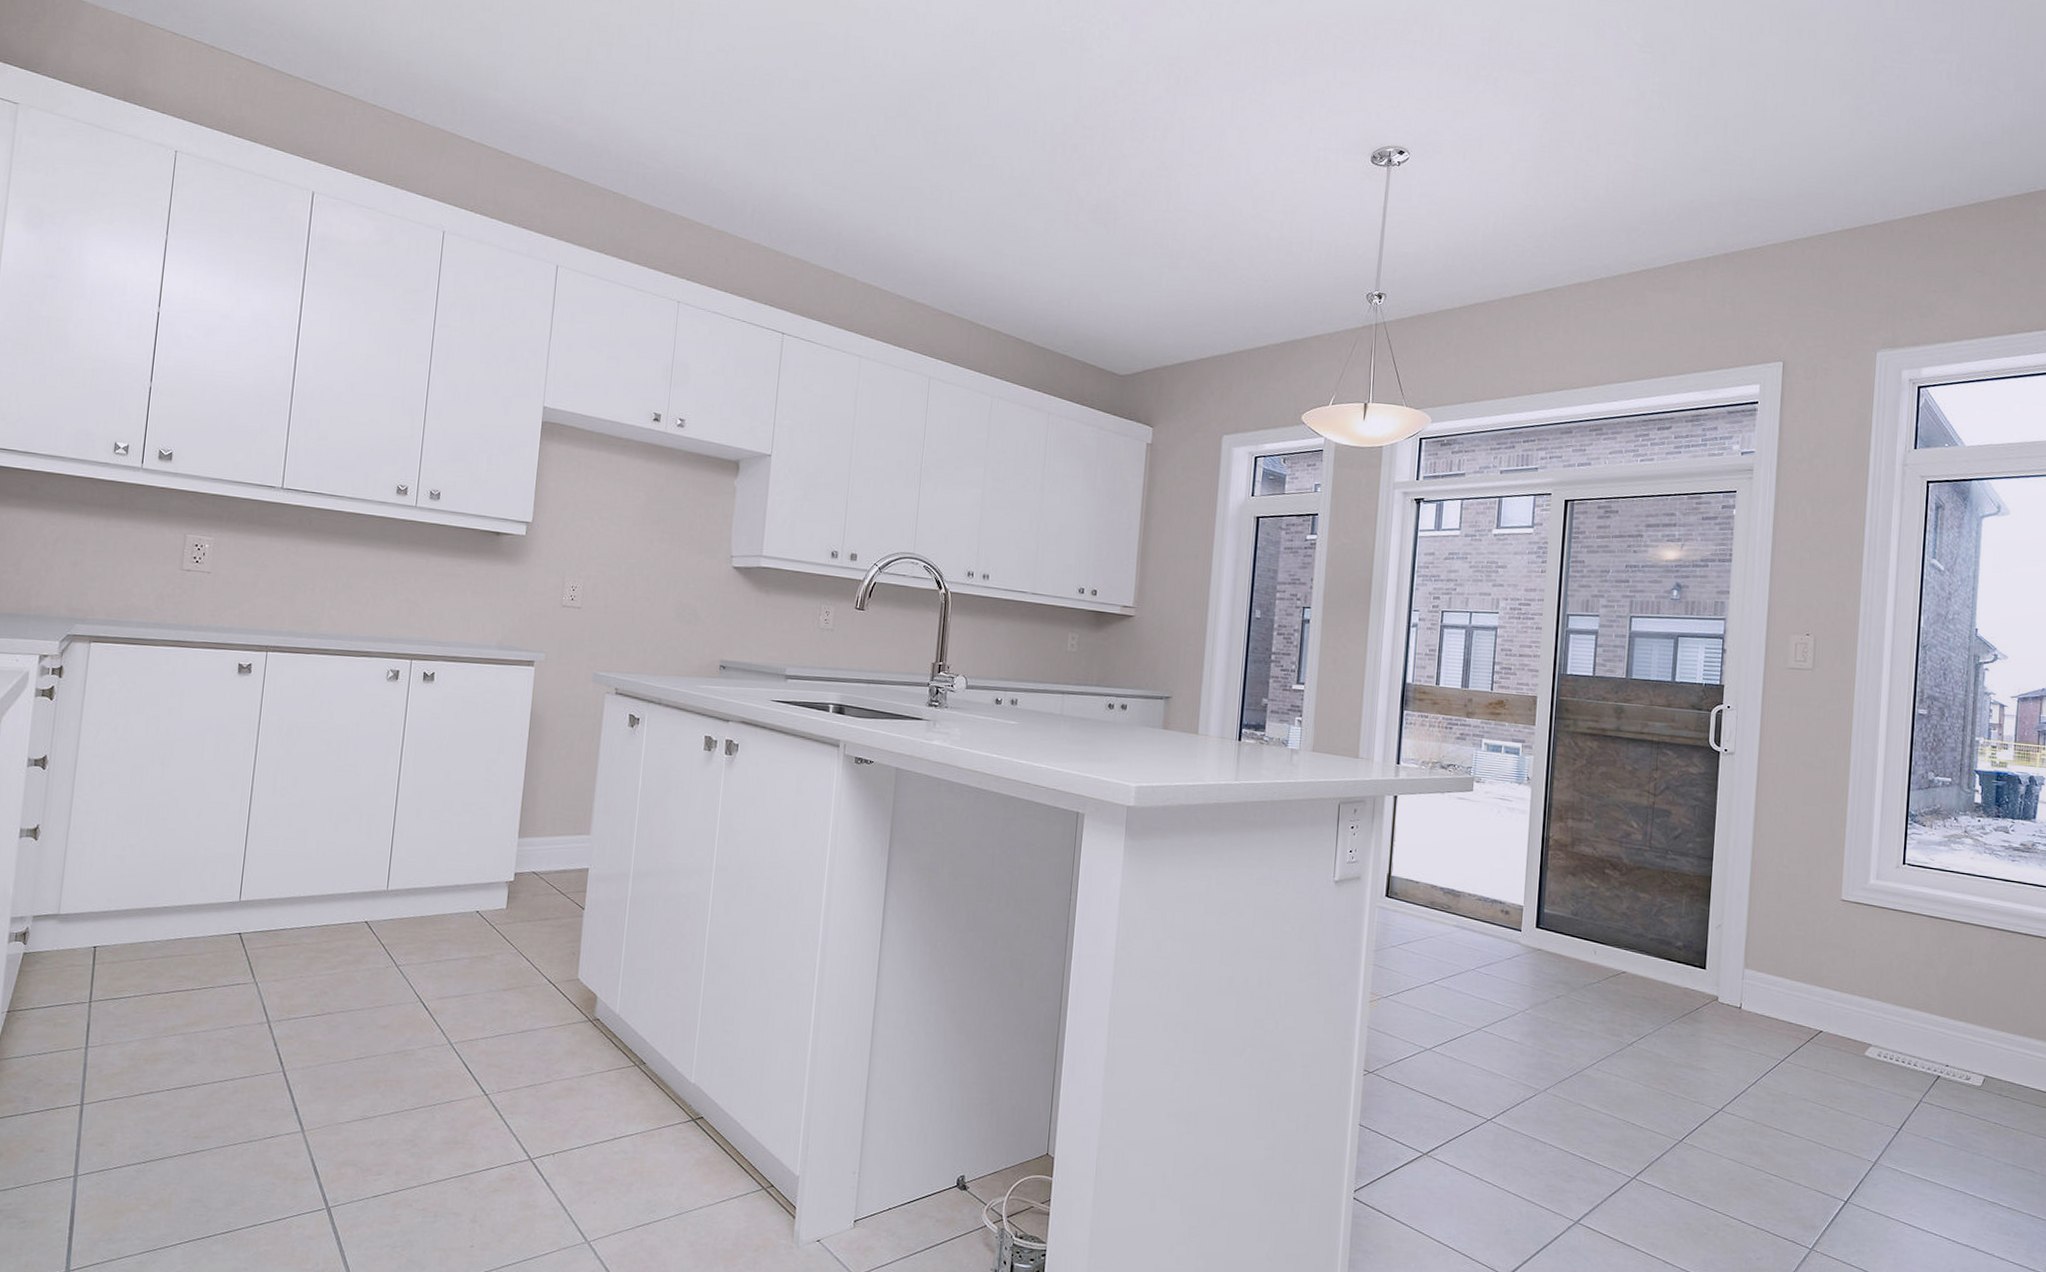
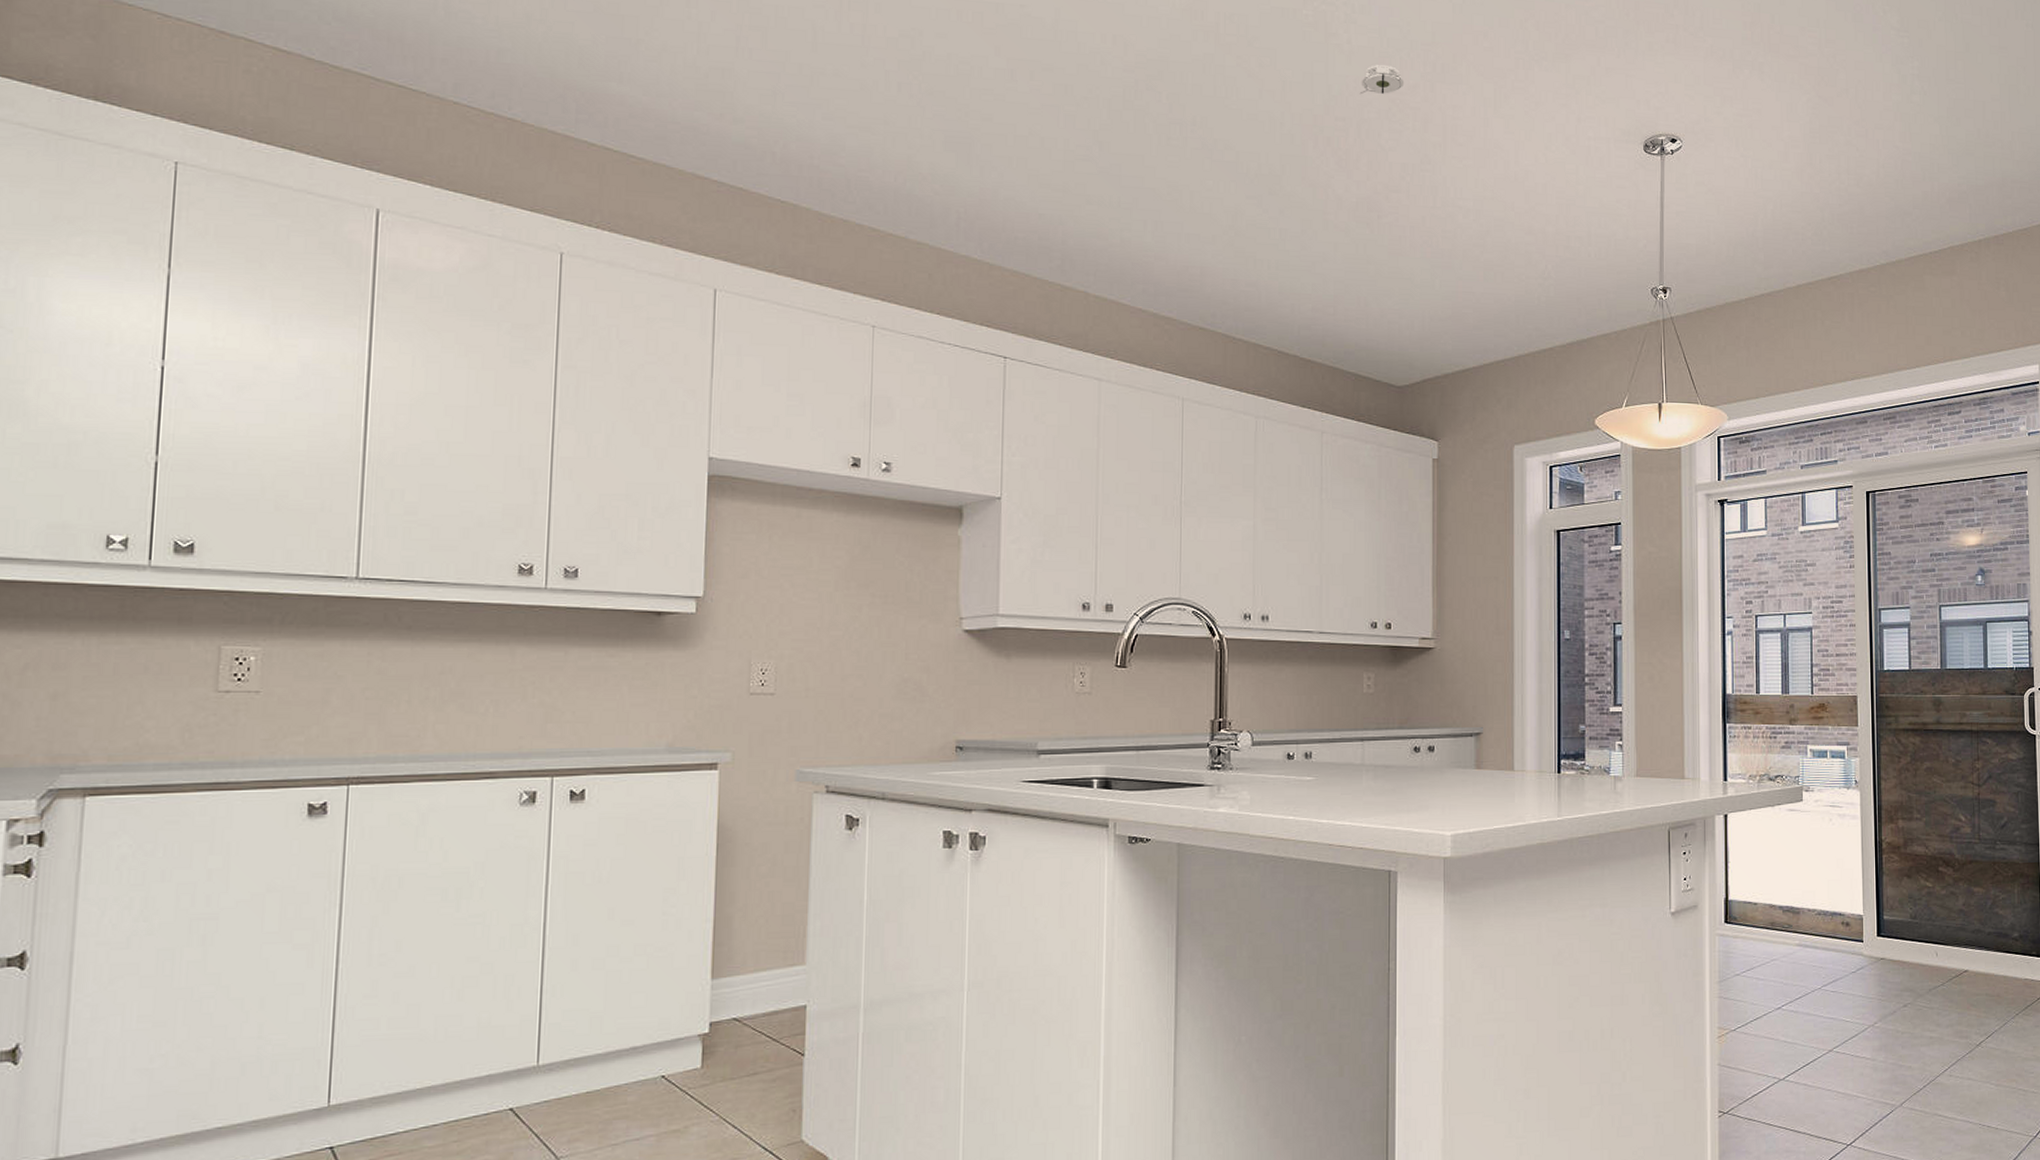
smoke detector: none [1107,78,1149,105] -> present [1359,65,1405,95]

